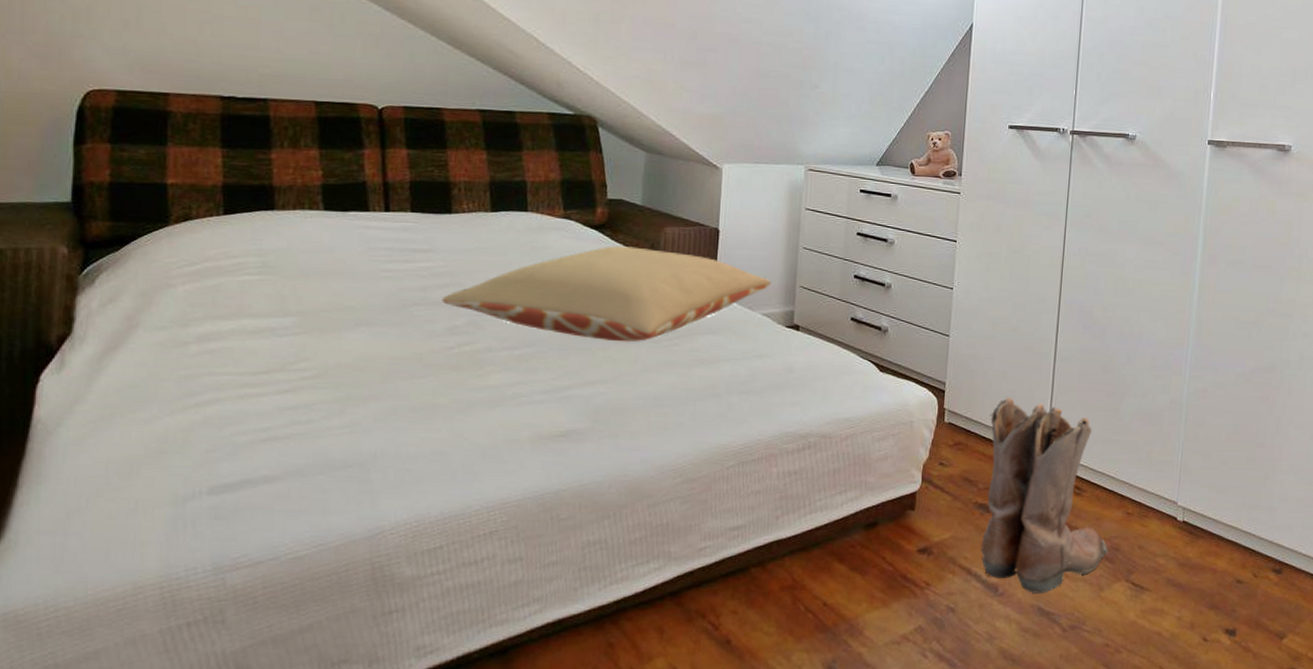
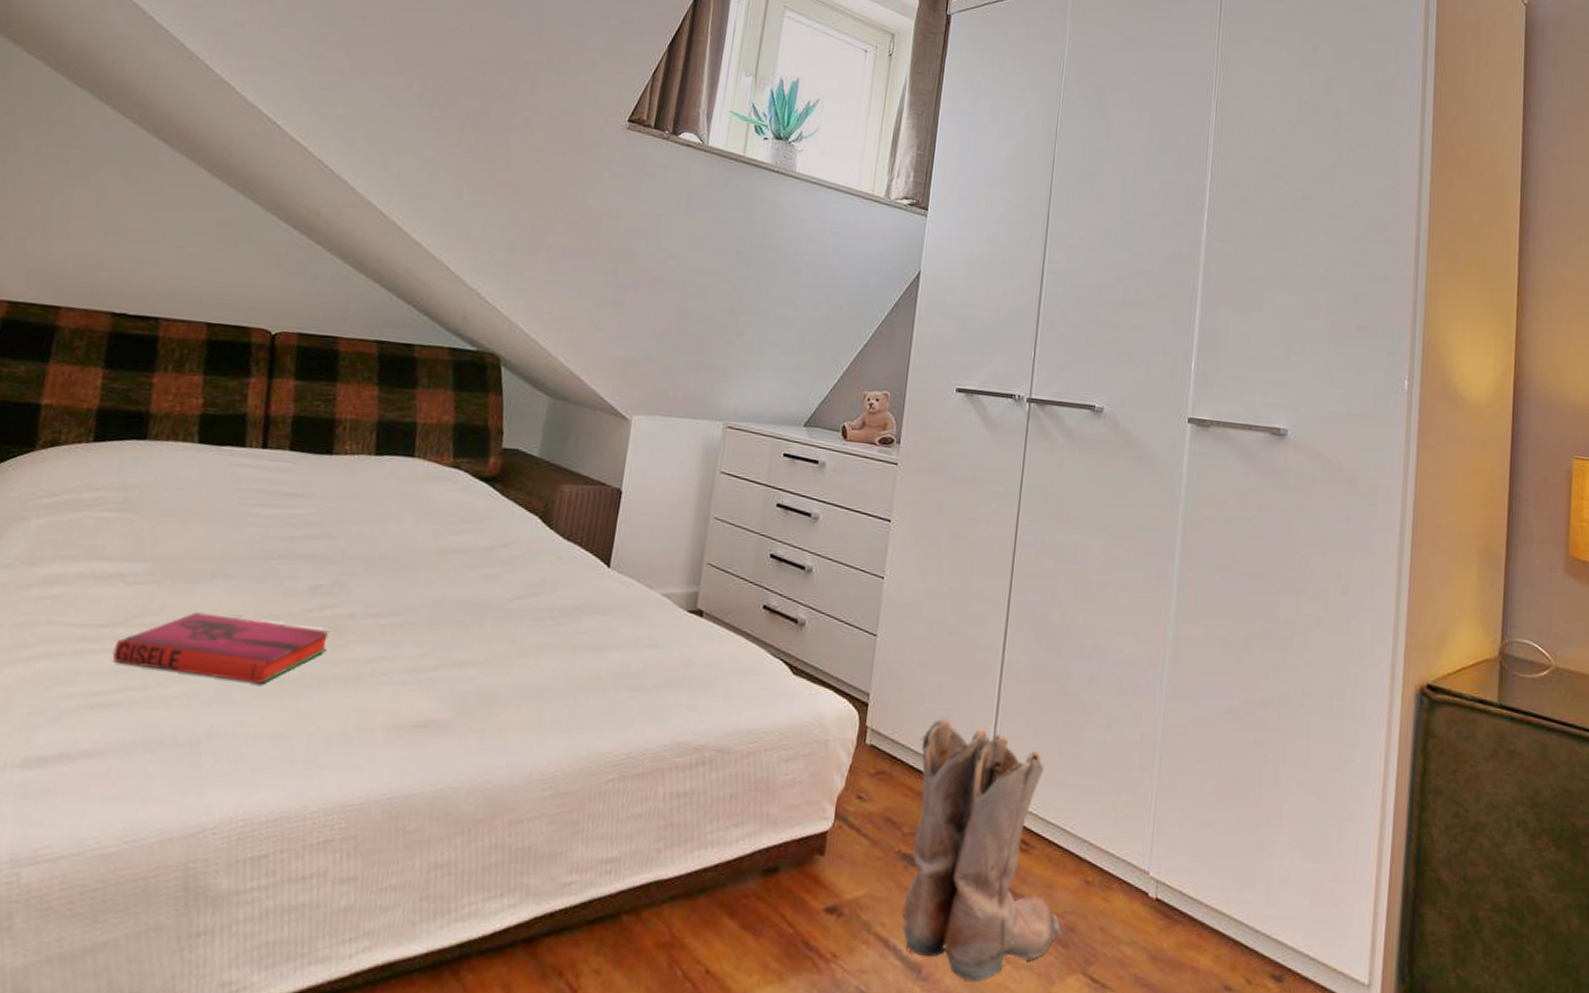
hardback book: none [275,356,471,412] -> present [112,612,330,684]
pillow: present [441,245,771,342] -> none [308,501,675,618]

